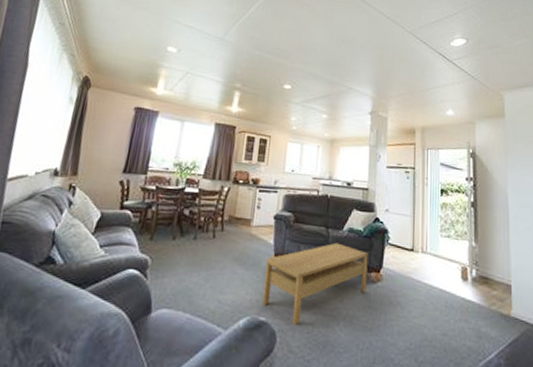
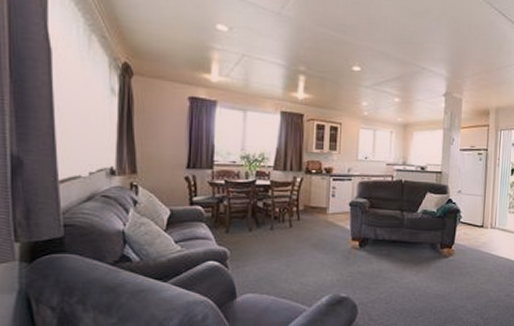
coffee table: present [262,242,369,326] -> none [343,224,441,299]

